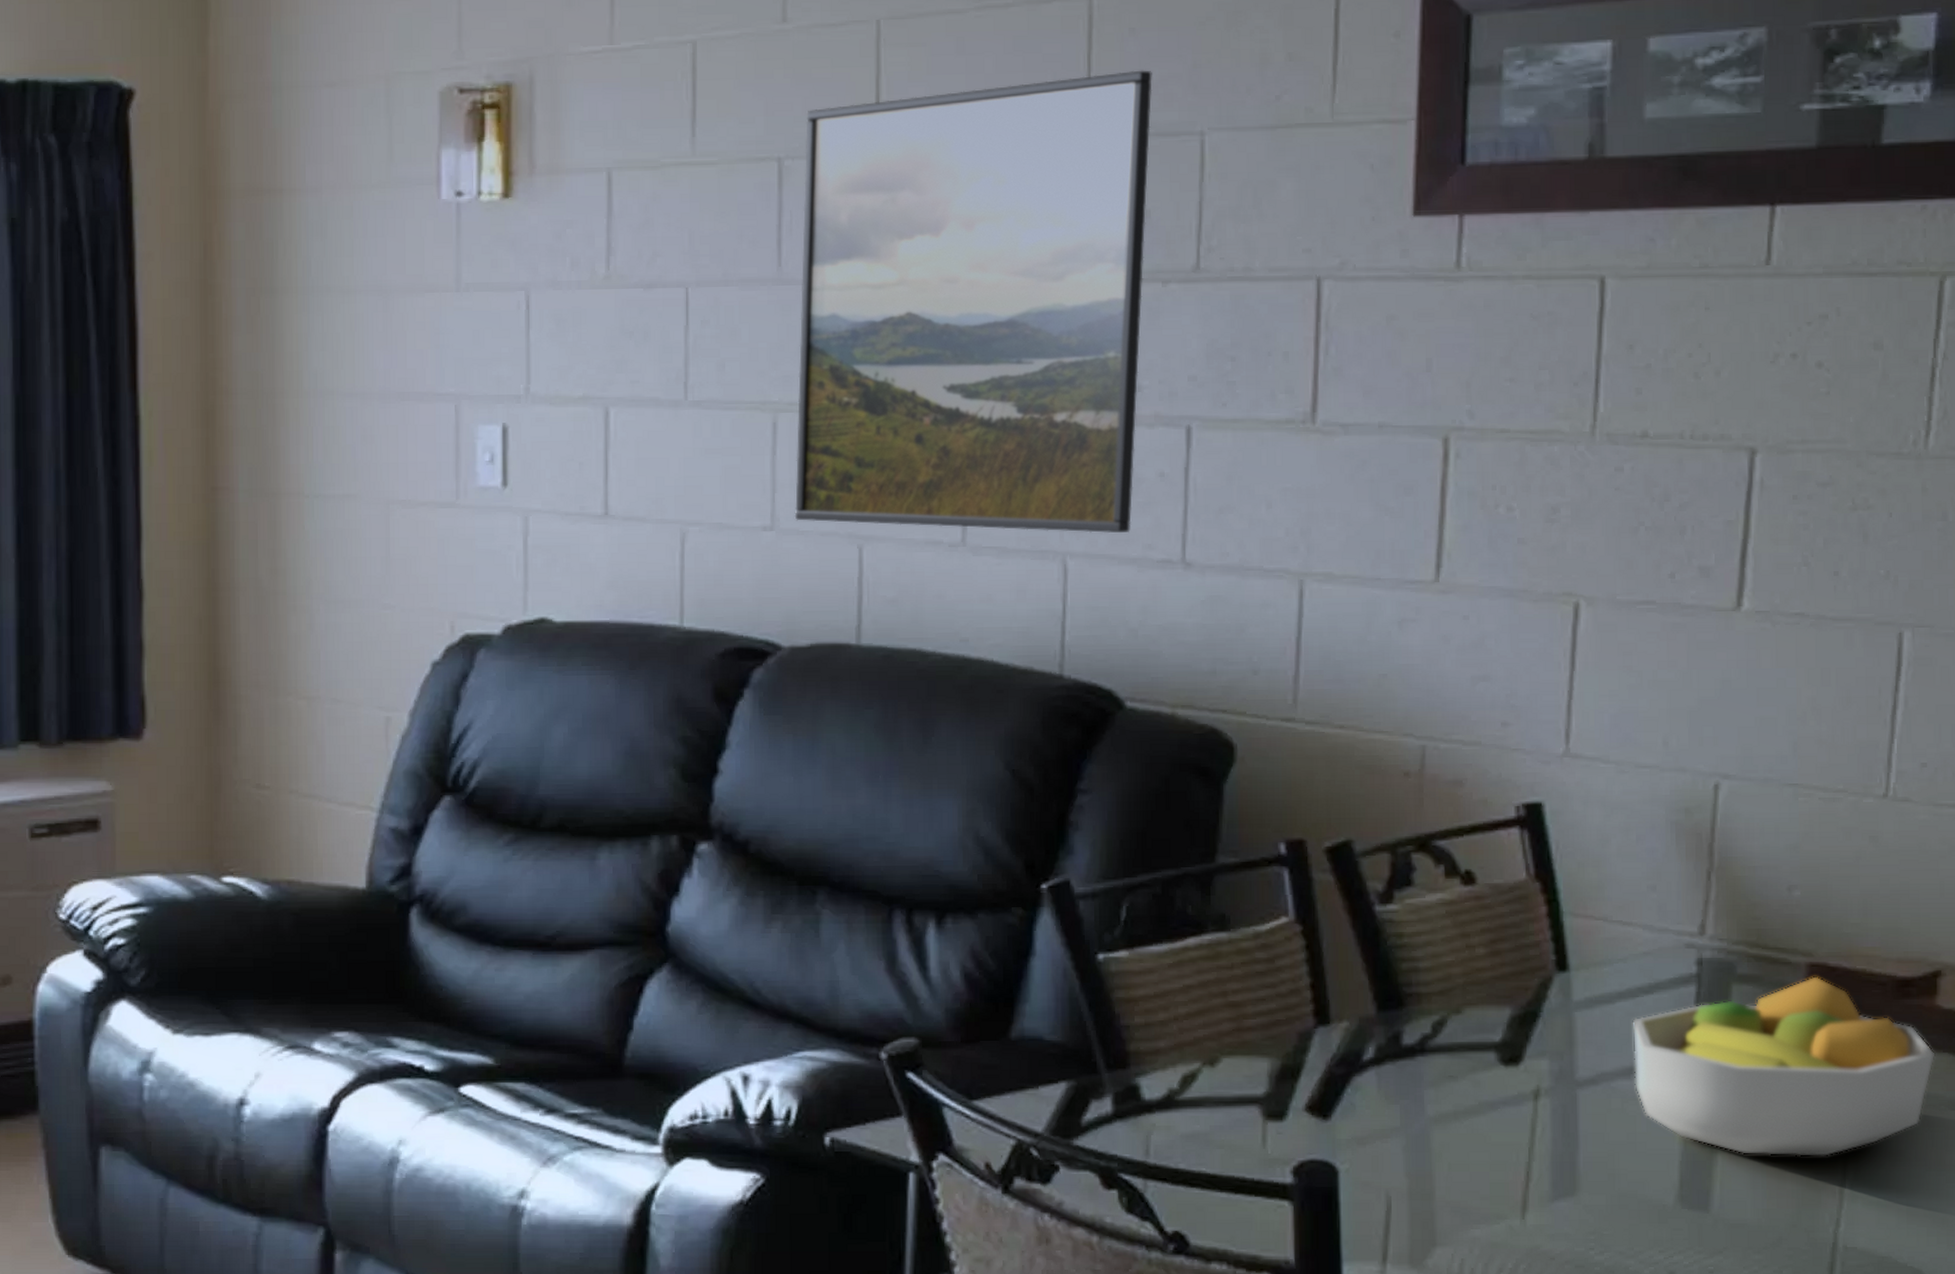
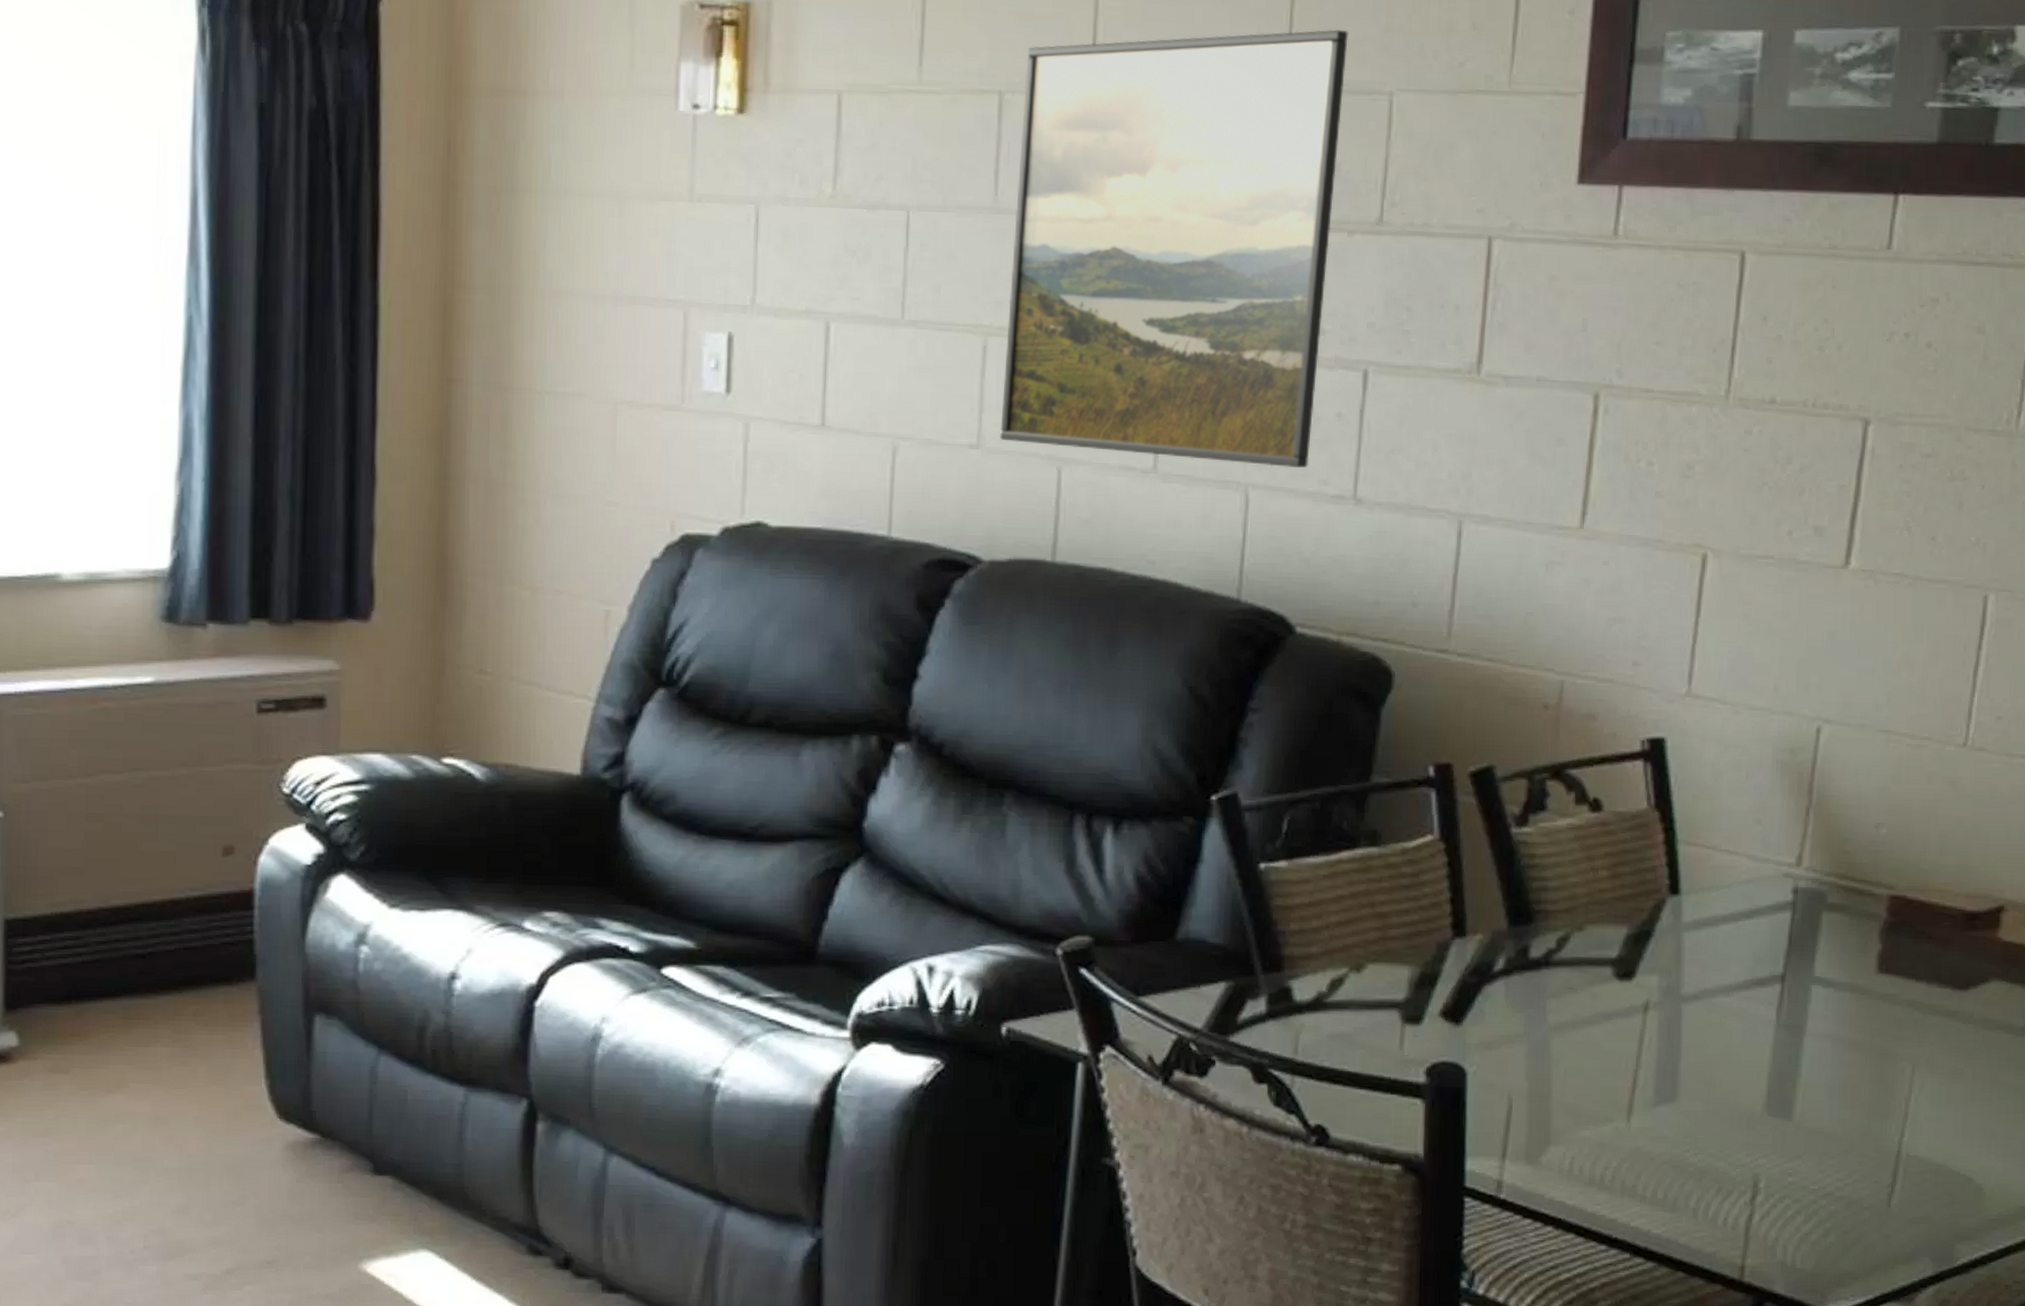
fruit bowl: present [1632,976,1936,1158] -> none [1732,907,1995,1073]

